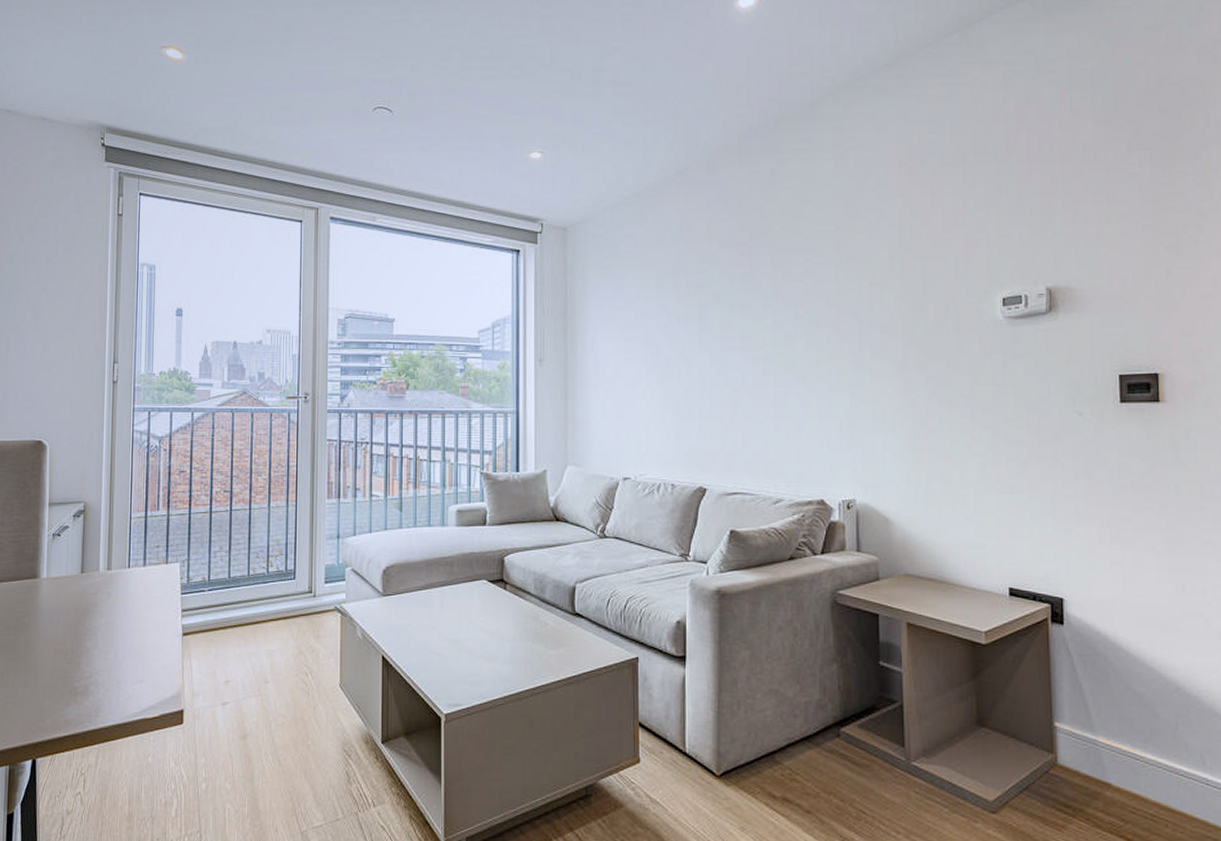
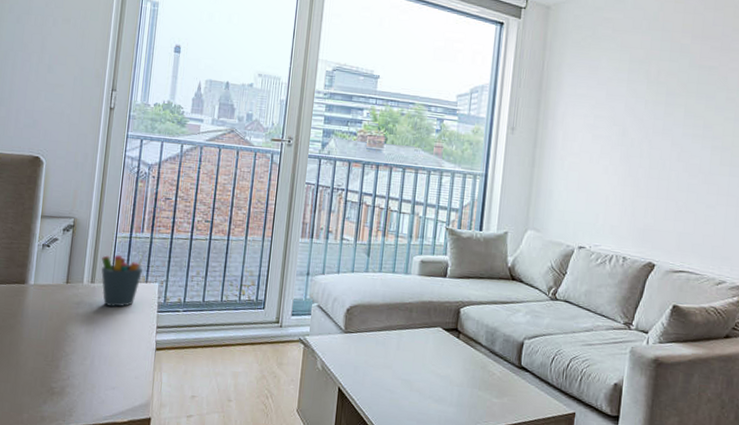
pen holder: none [117,527,164,594] -> present [101,249,147,308]

